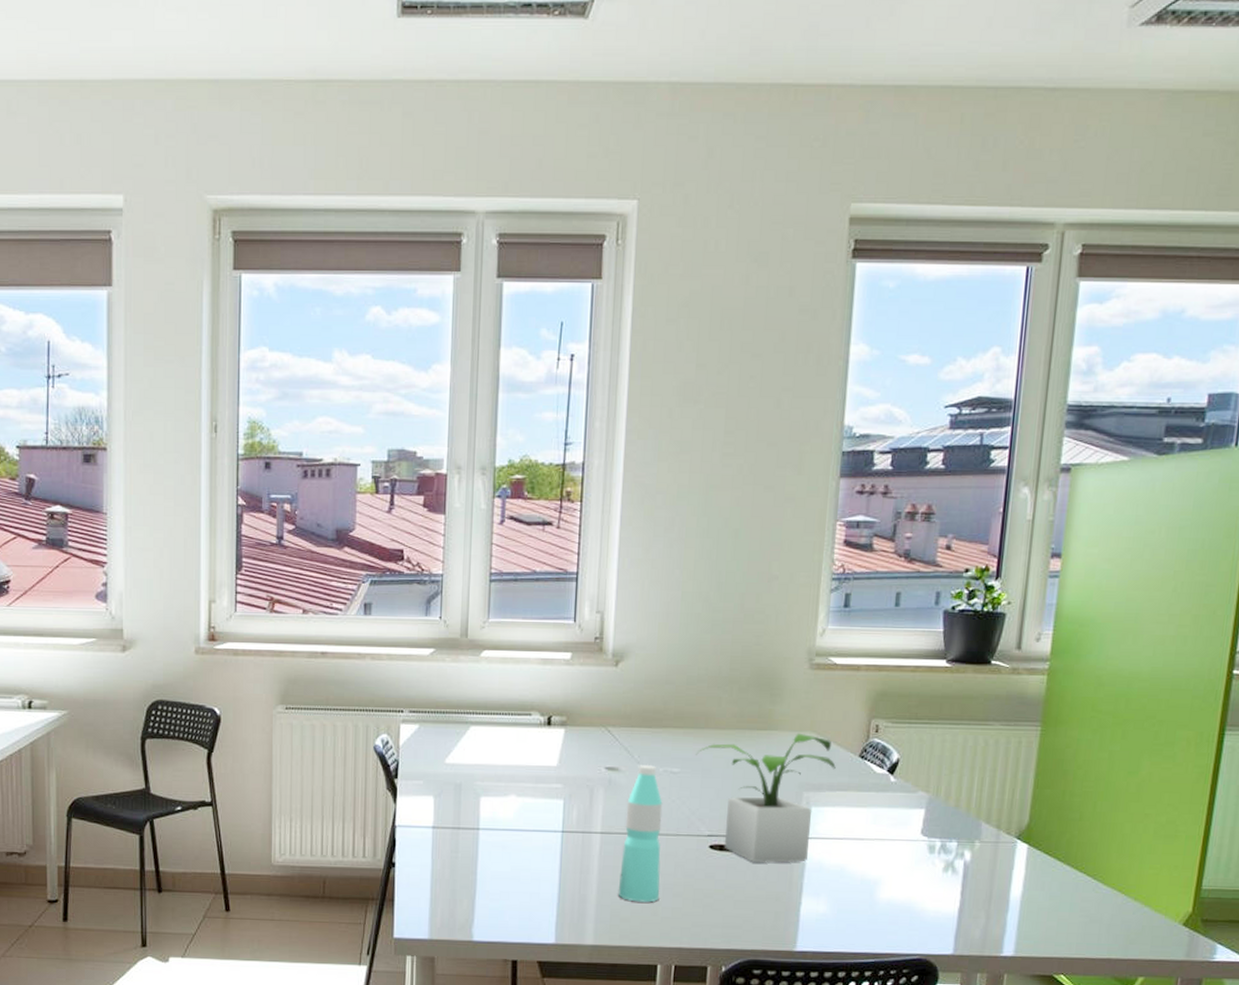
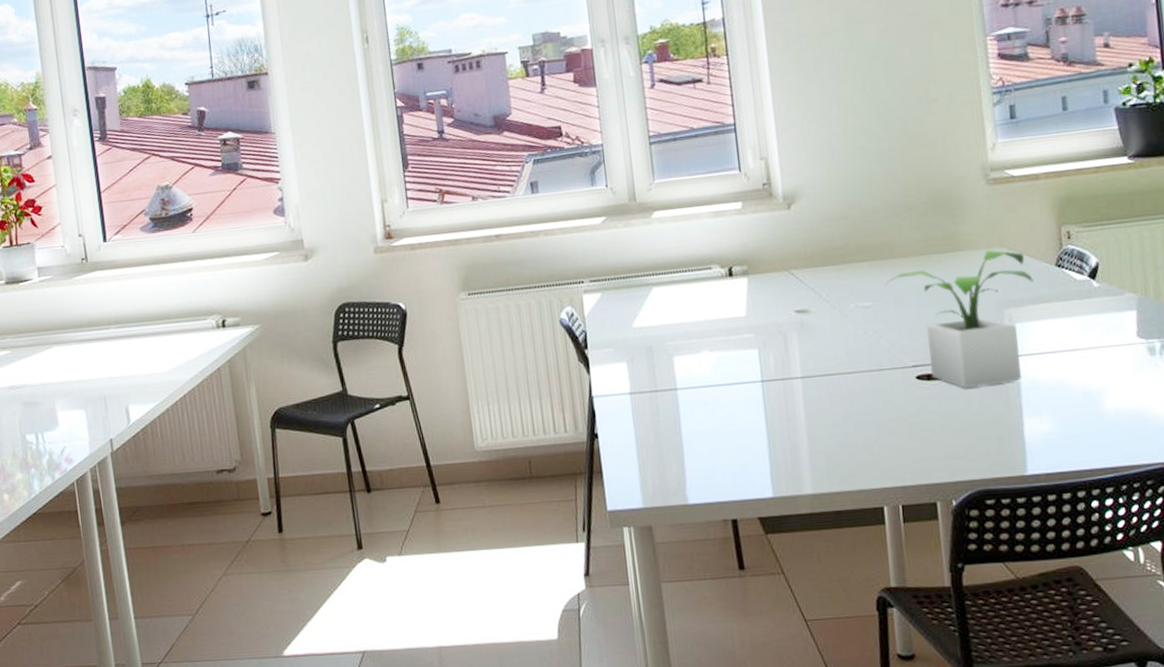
water bottle: present [617,764,663,903] -> none [822,302,874,444]

